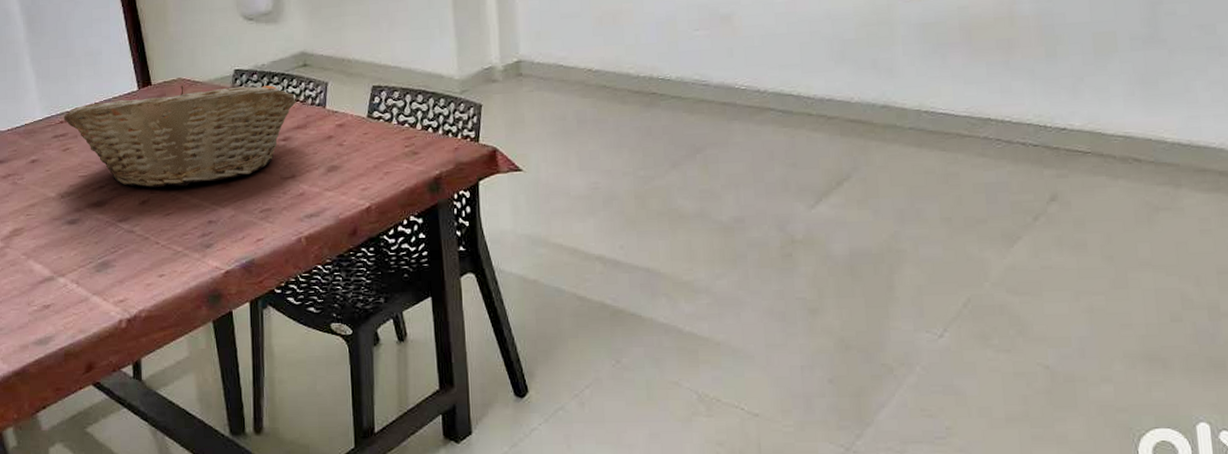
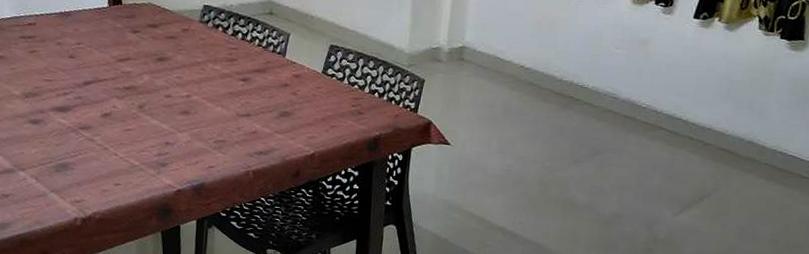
fruit basket: present [64,85,296,188] -> none [32,11,259,107]

